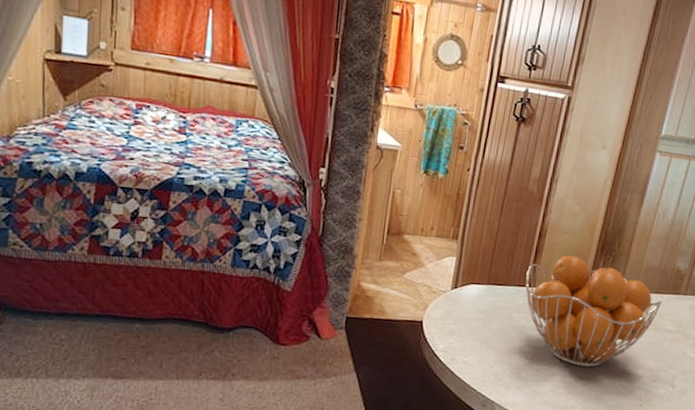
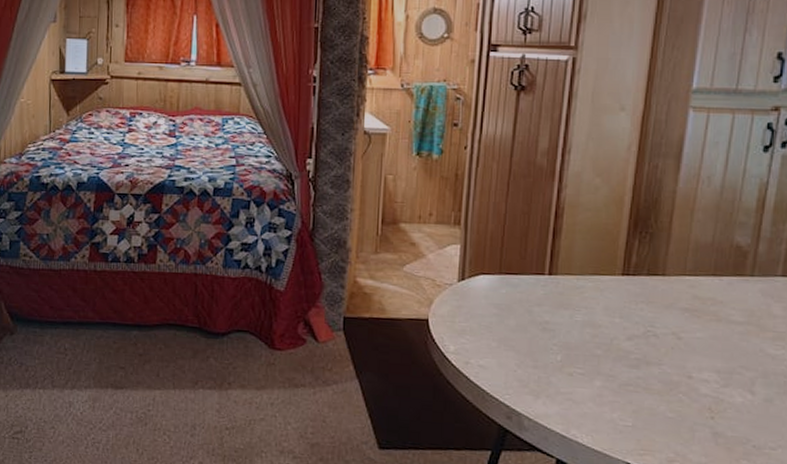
fruit basket: present [525,255,662,368] -> none [544,235,722,370]

